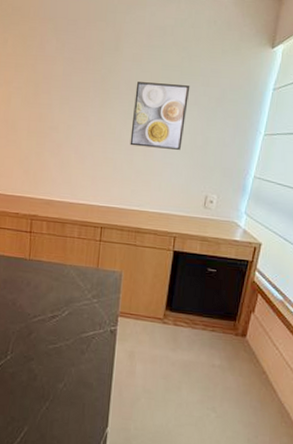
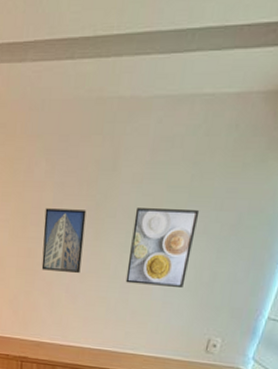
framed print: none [52,79,93,136] -> present [41,208,87,273]

